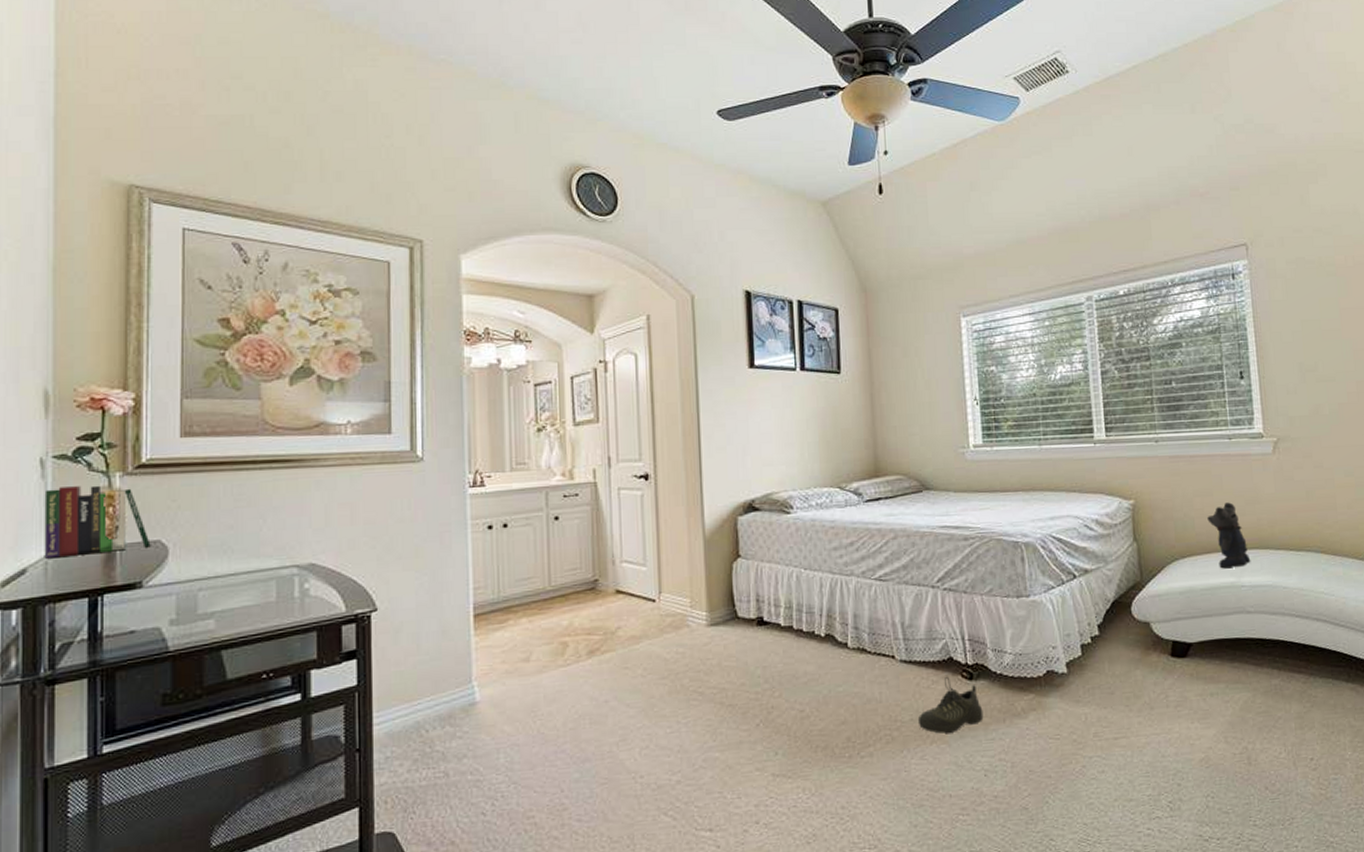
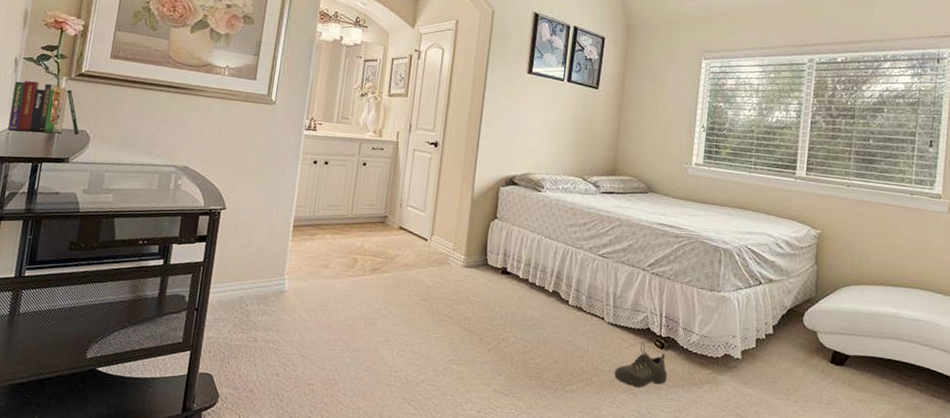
bear: present [1207,502,1251,569] -> none [881,246,913,302]

